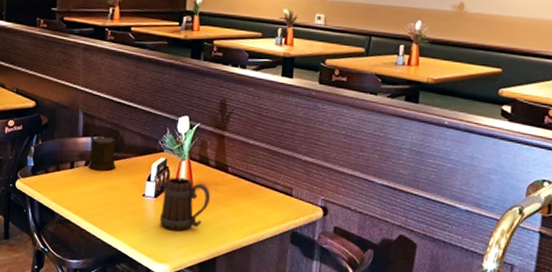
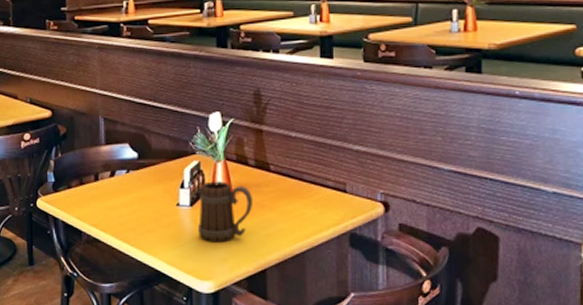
beer mug: present [88,132,130,171] -> none [113,138,158,181]

